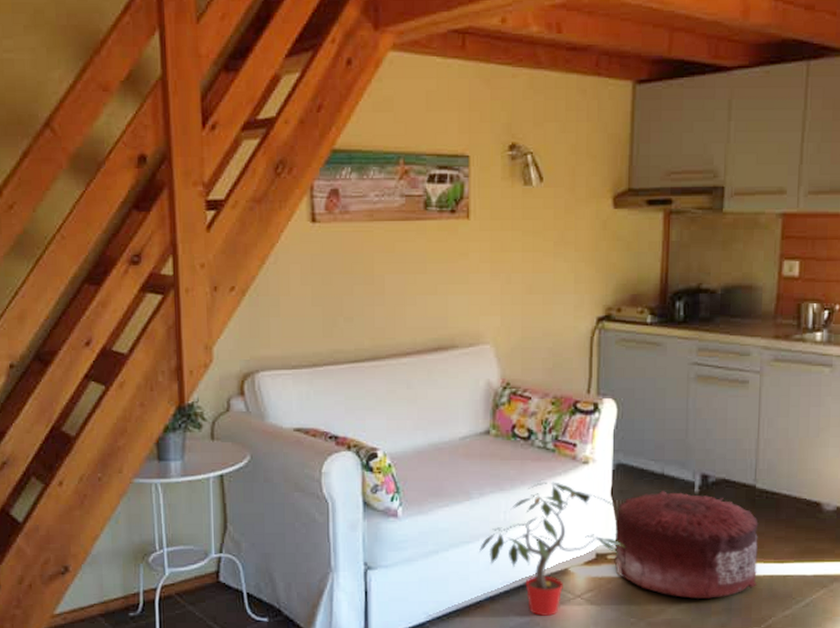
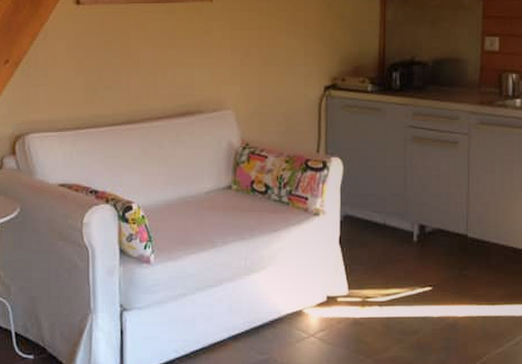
potted plant: present [479,482,626,617] -> none [223,231,353,354]
pouf: present [614,491,759,600] -> none [343,240,472,339]

